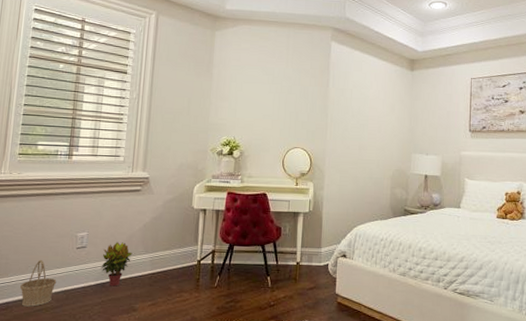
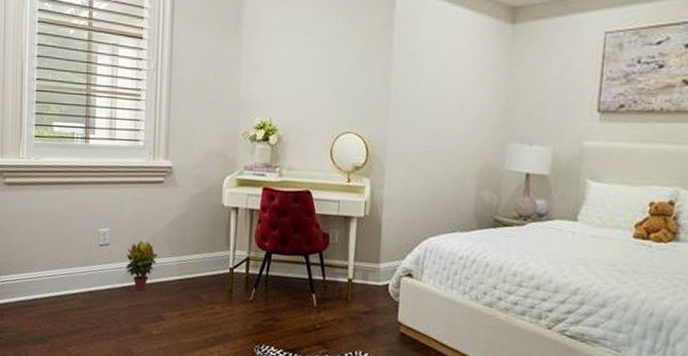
basket: present [20,259,57,307] -> none [47,255,82,306]

